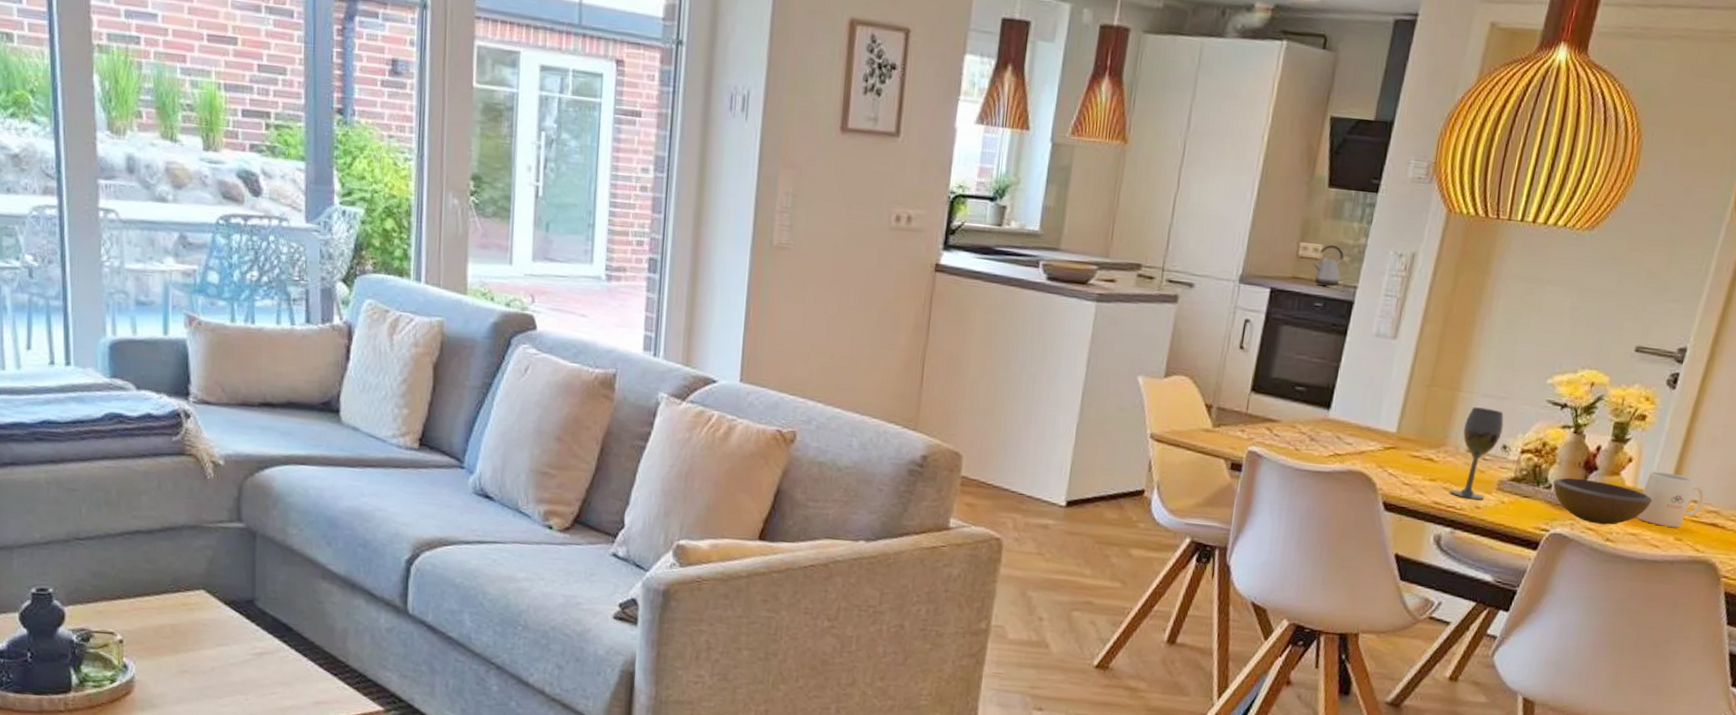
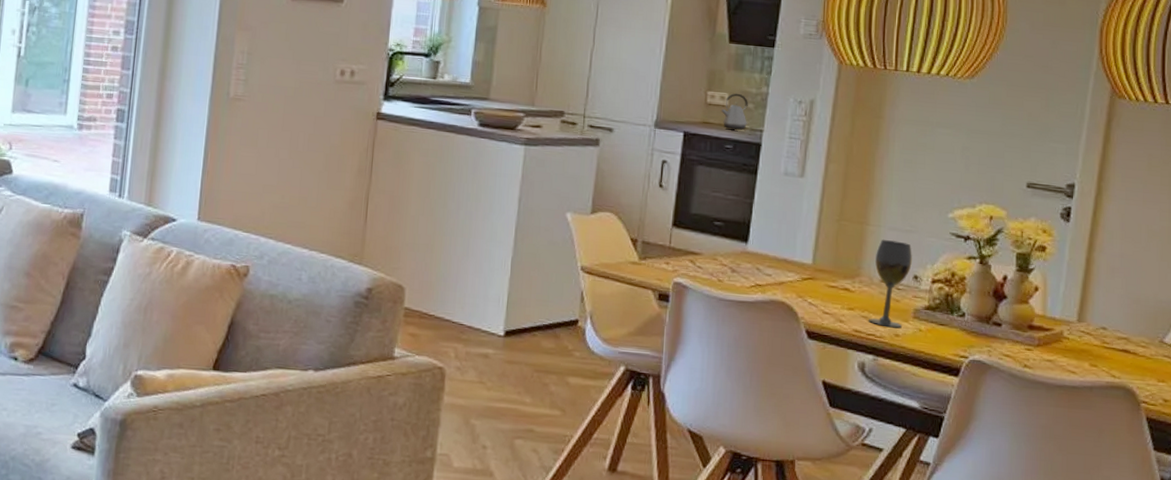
bowl: present [1553,477,1653,525] -> none [966,306,1063,352]
mug: present [1637,471,1705,528] -> none [1050,299,1113,354]

